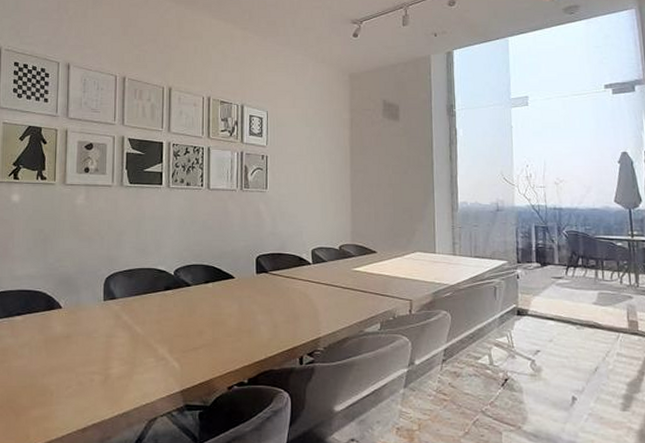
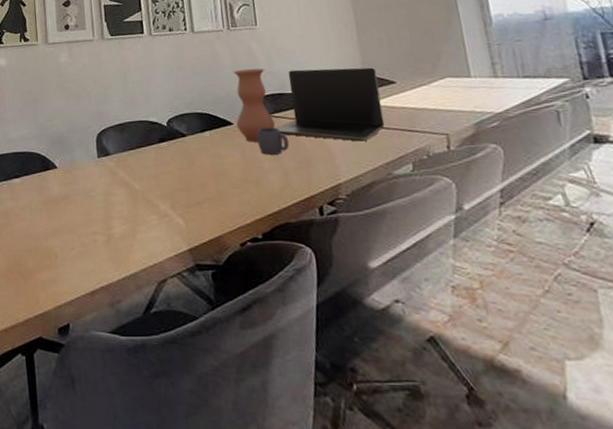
vase: none [237,228,272,296] -> present [233,68,276,142]
mug: none [254,284,282,308] -> present [256,127,290,155]
laptop computer: none [272,233,363,301] -> present [276,67,385,142]

